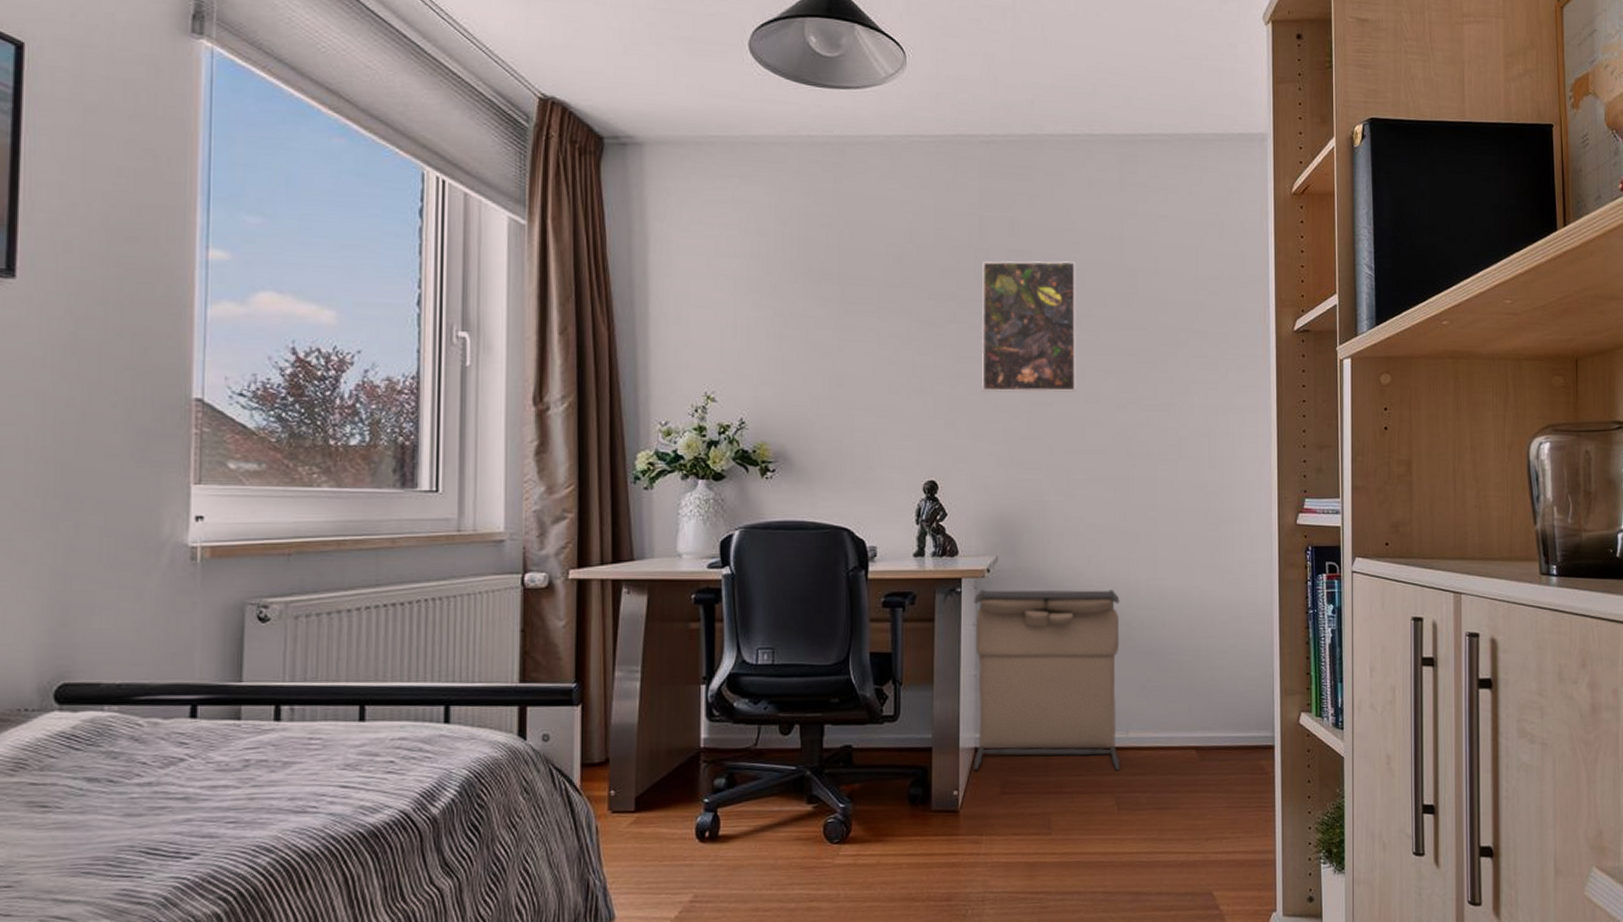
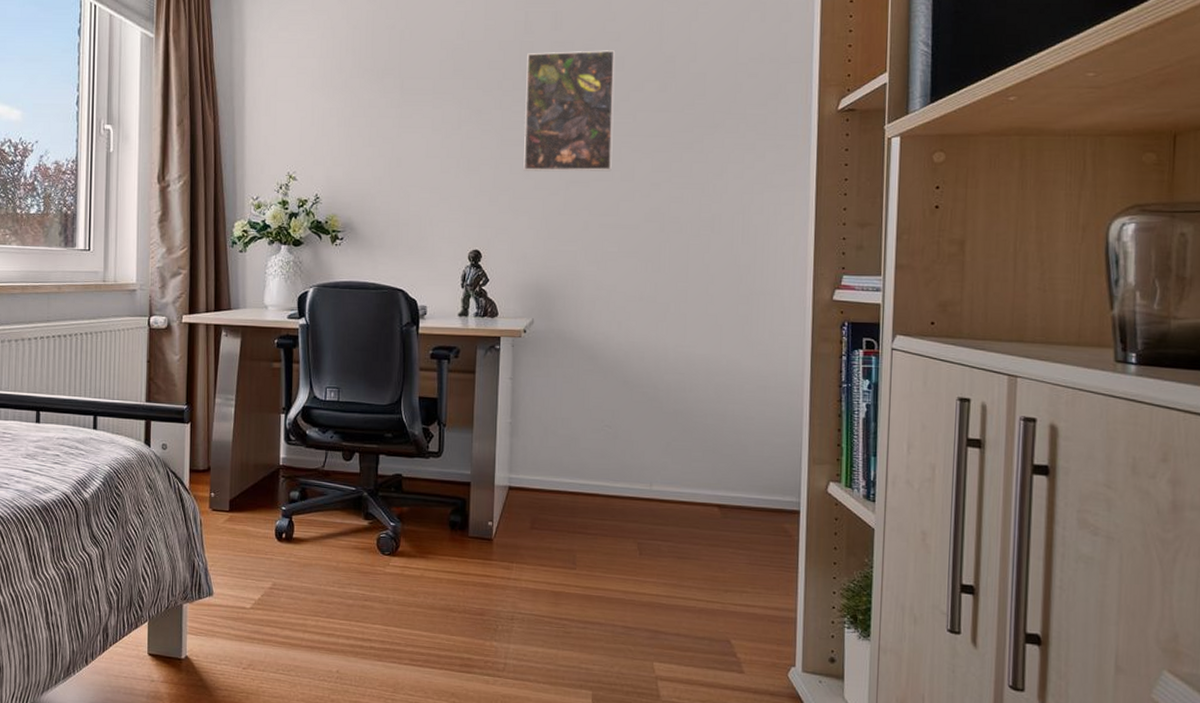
laundry hamper: present [973,589,1120,771] -> none [506,347,648,519]

